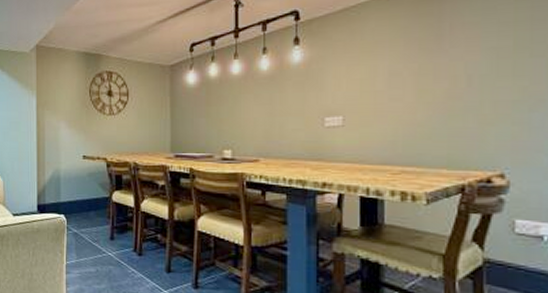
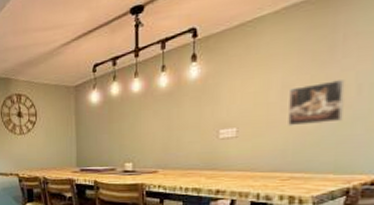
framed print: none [395,68,454,117] -> present [287,78,345,126]

